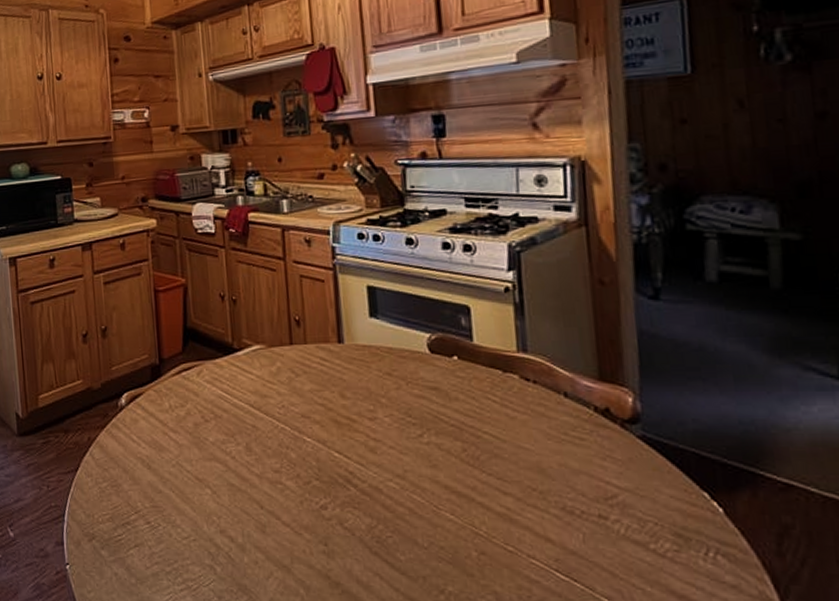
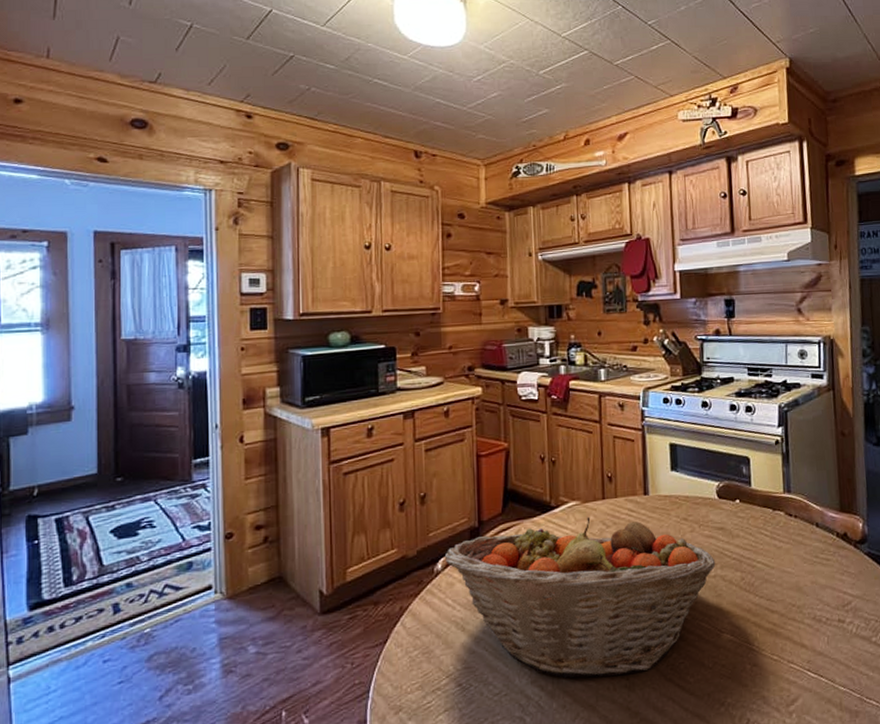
fruit basket: none [127,363,429,540] -> present [444,517,716,679]

